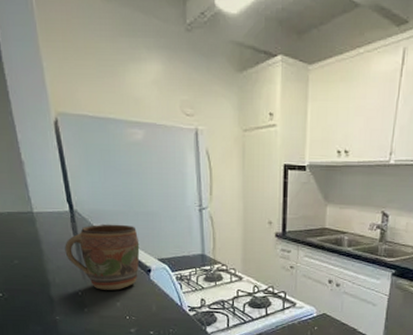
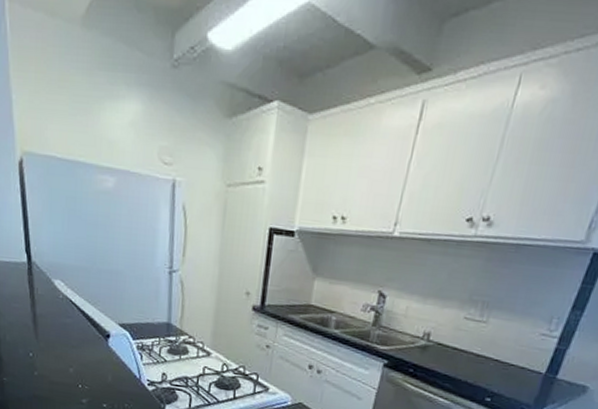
mug: present [65,224,140,290] -> none [19,279,100,355]

